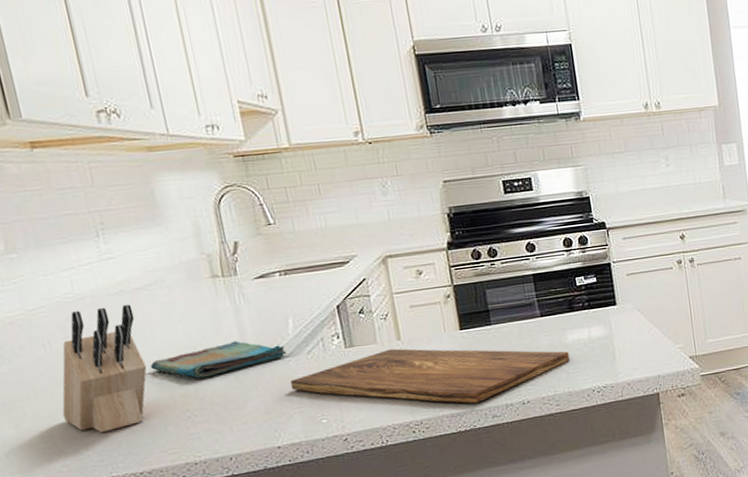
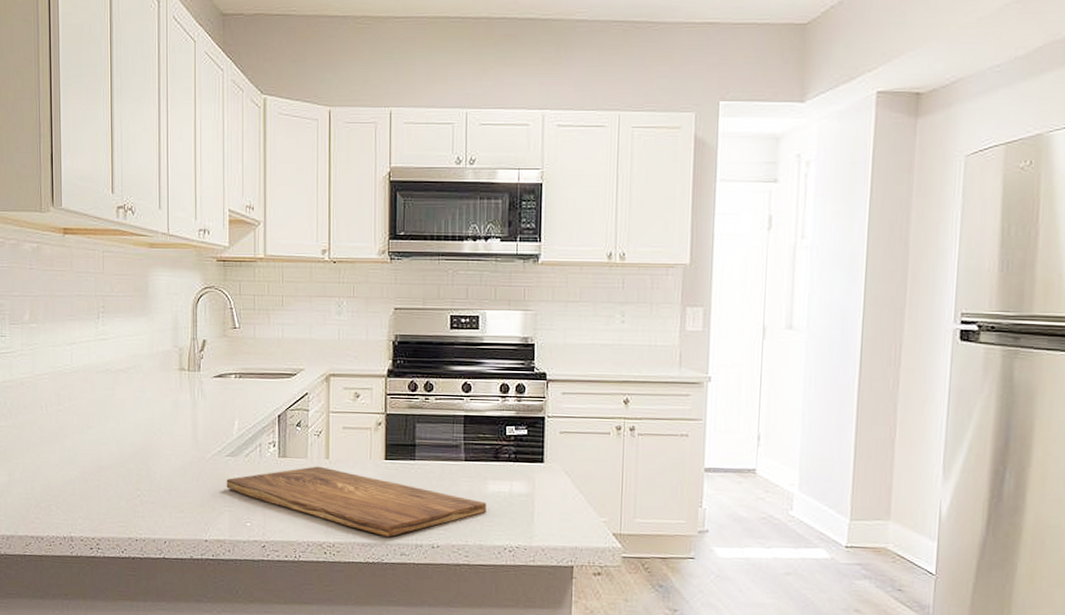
knife block: present [62,304,147,433] -> none [44,381,115,495]
dish towel: present [150,341,287,379] -> none [117,432,228,462]

